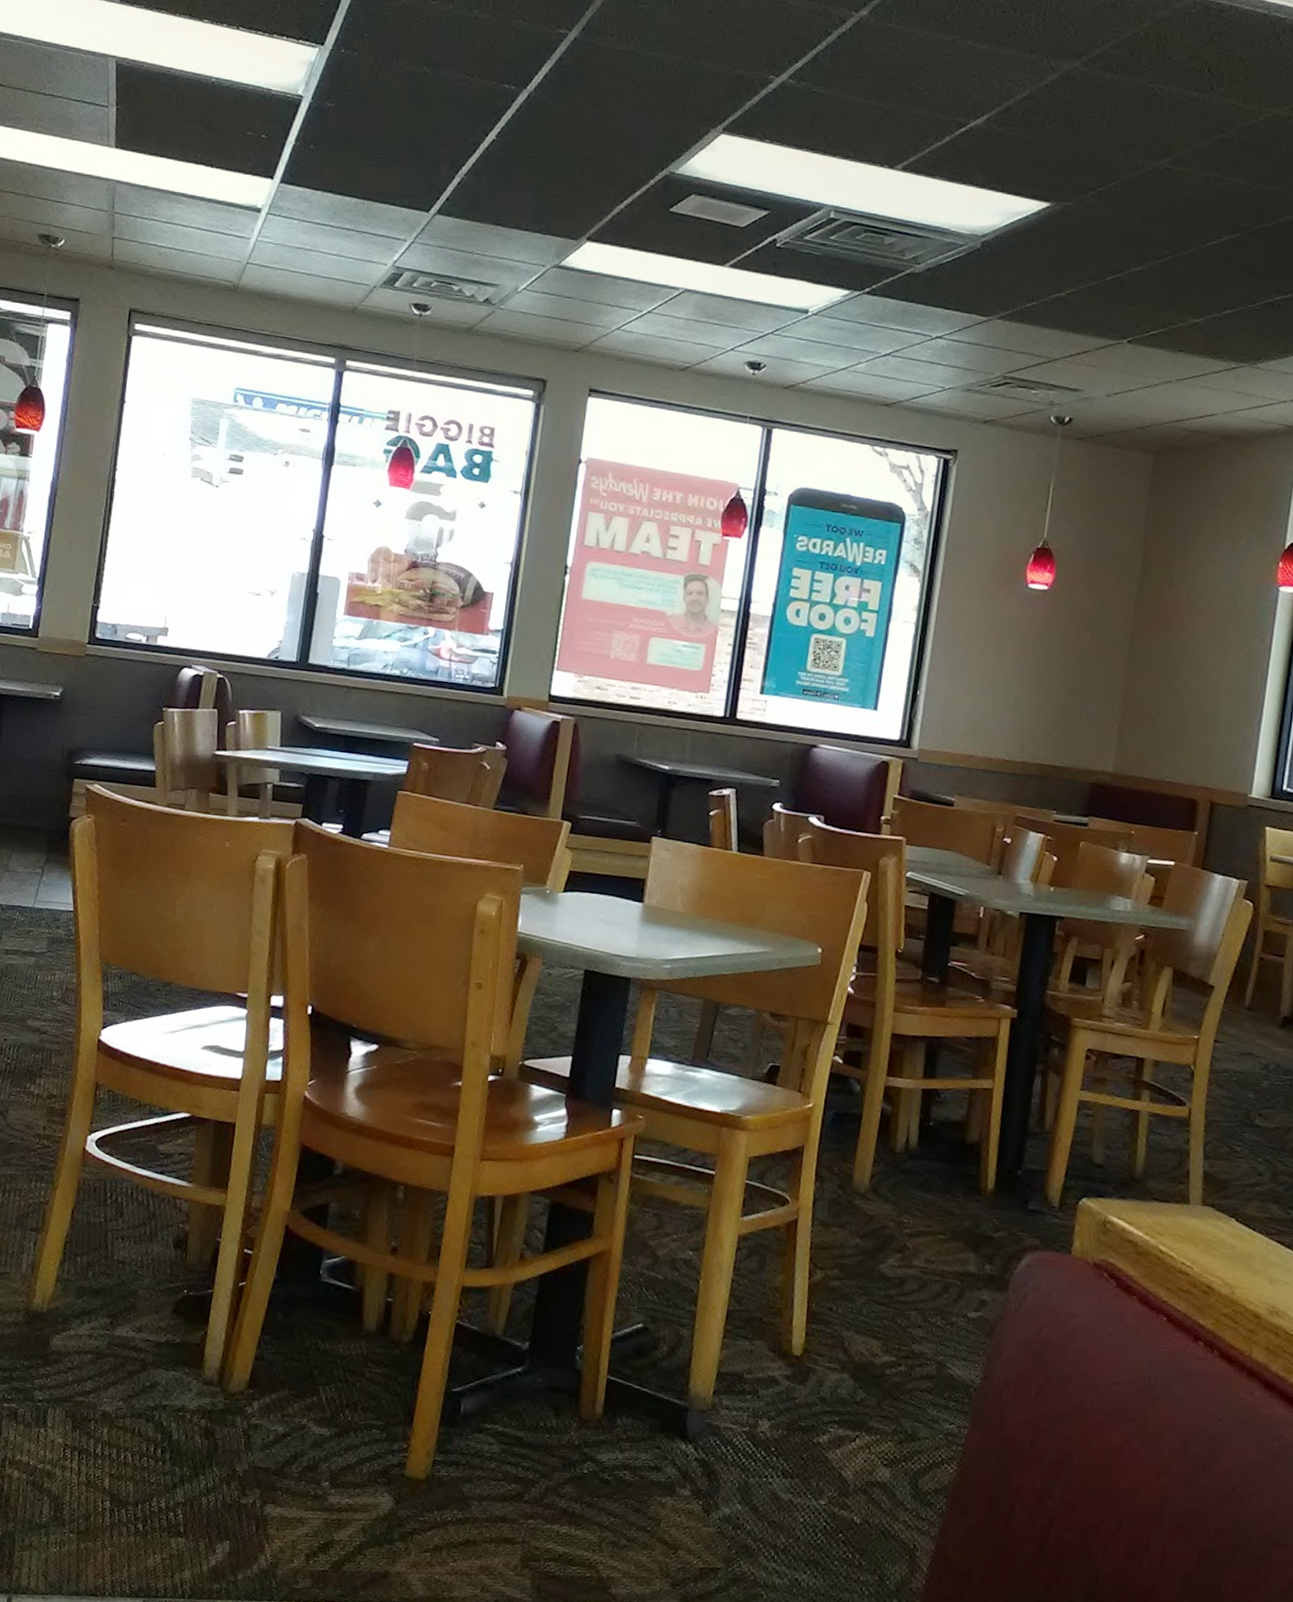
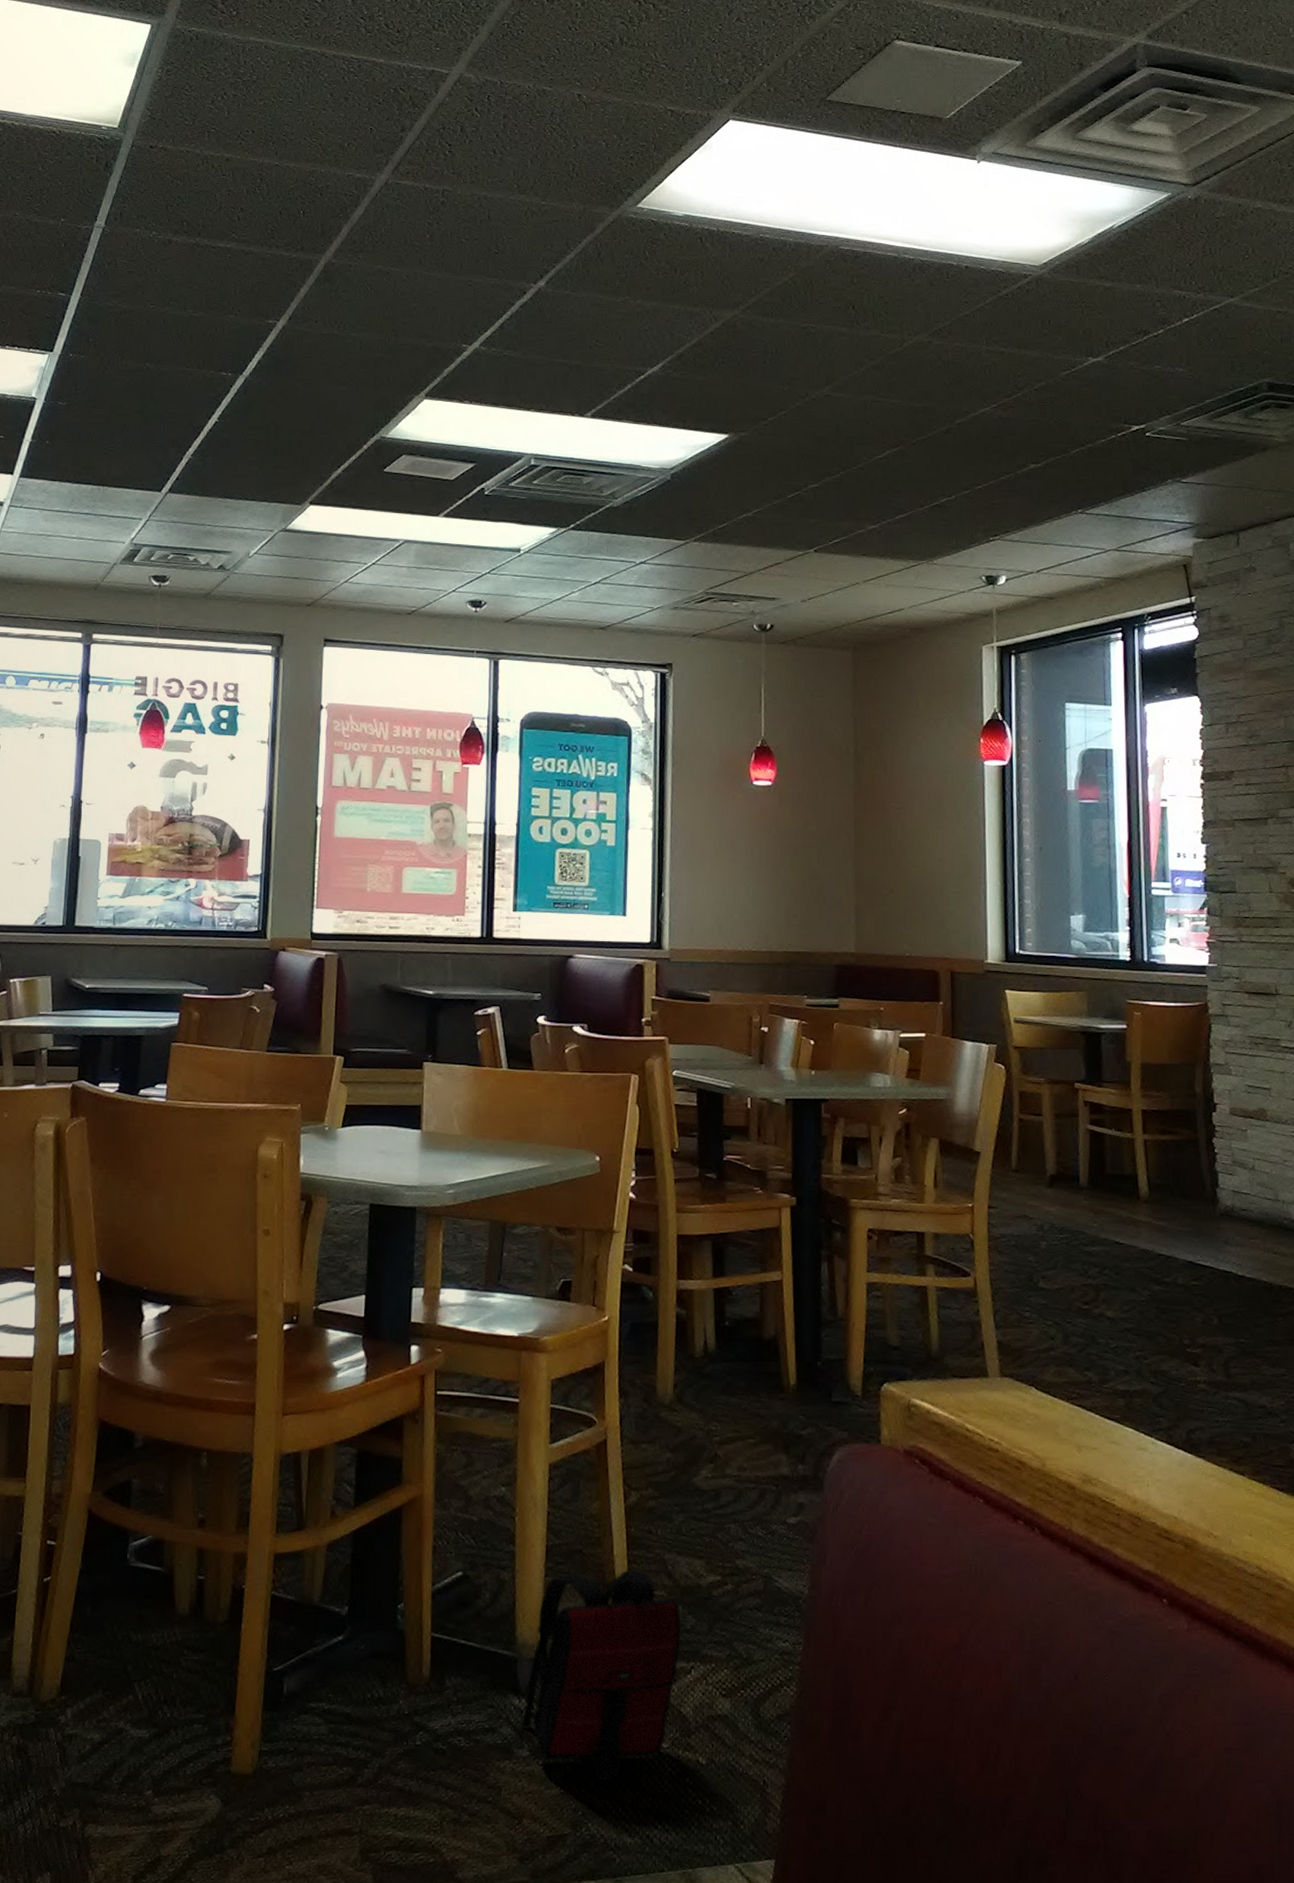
backpack: none [686,1337,853,1528] -> present [522,1569,682,1782]

